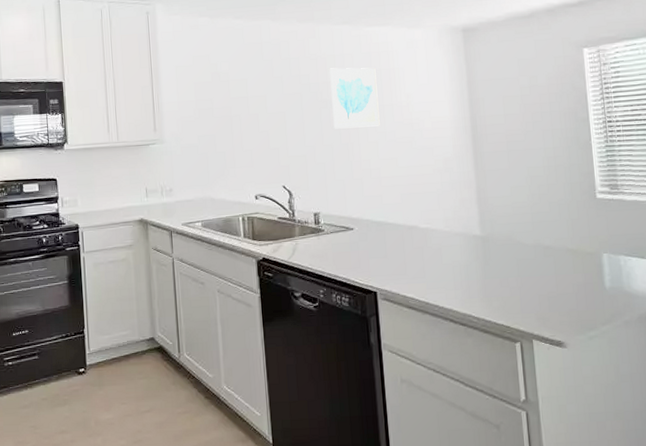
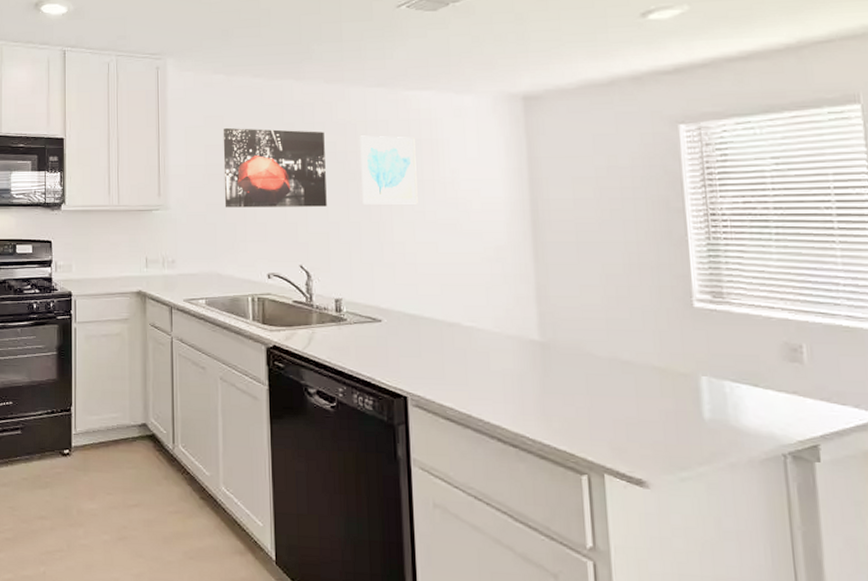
wall art: none [210,65,304,139] -> present [223,128,327,208]

